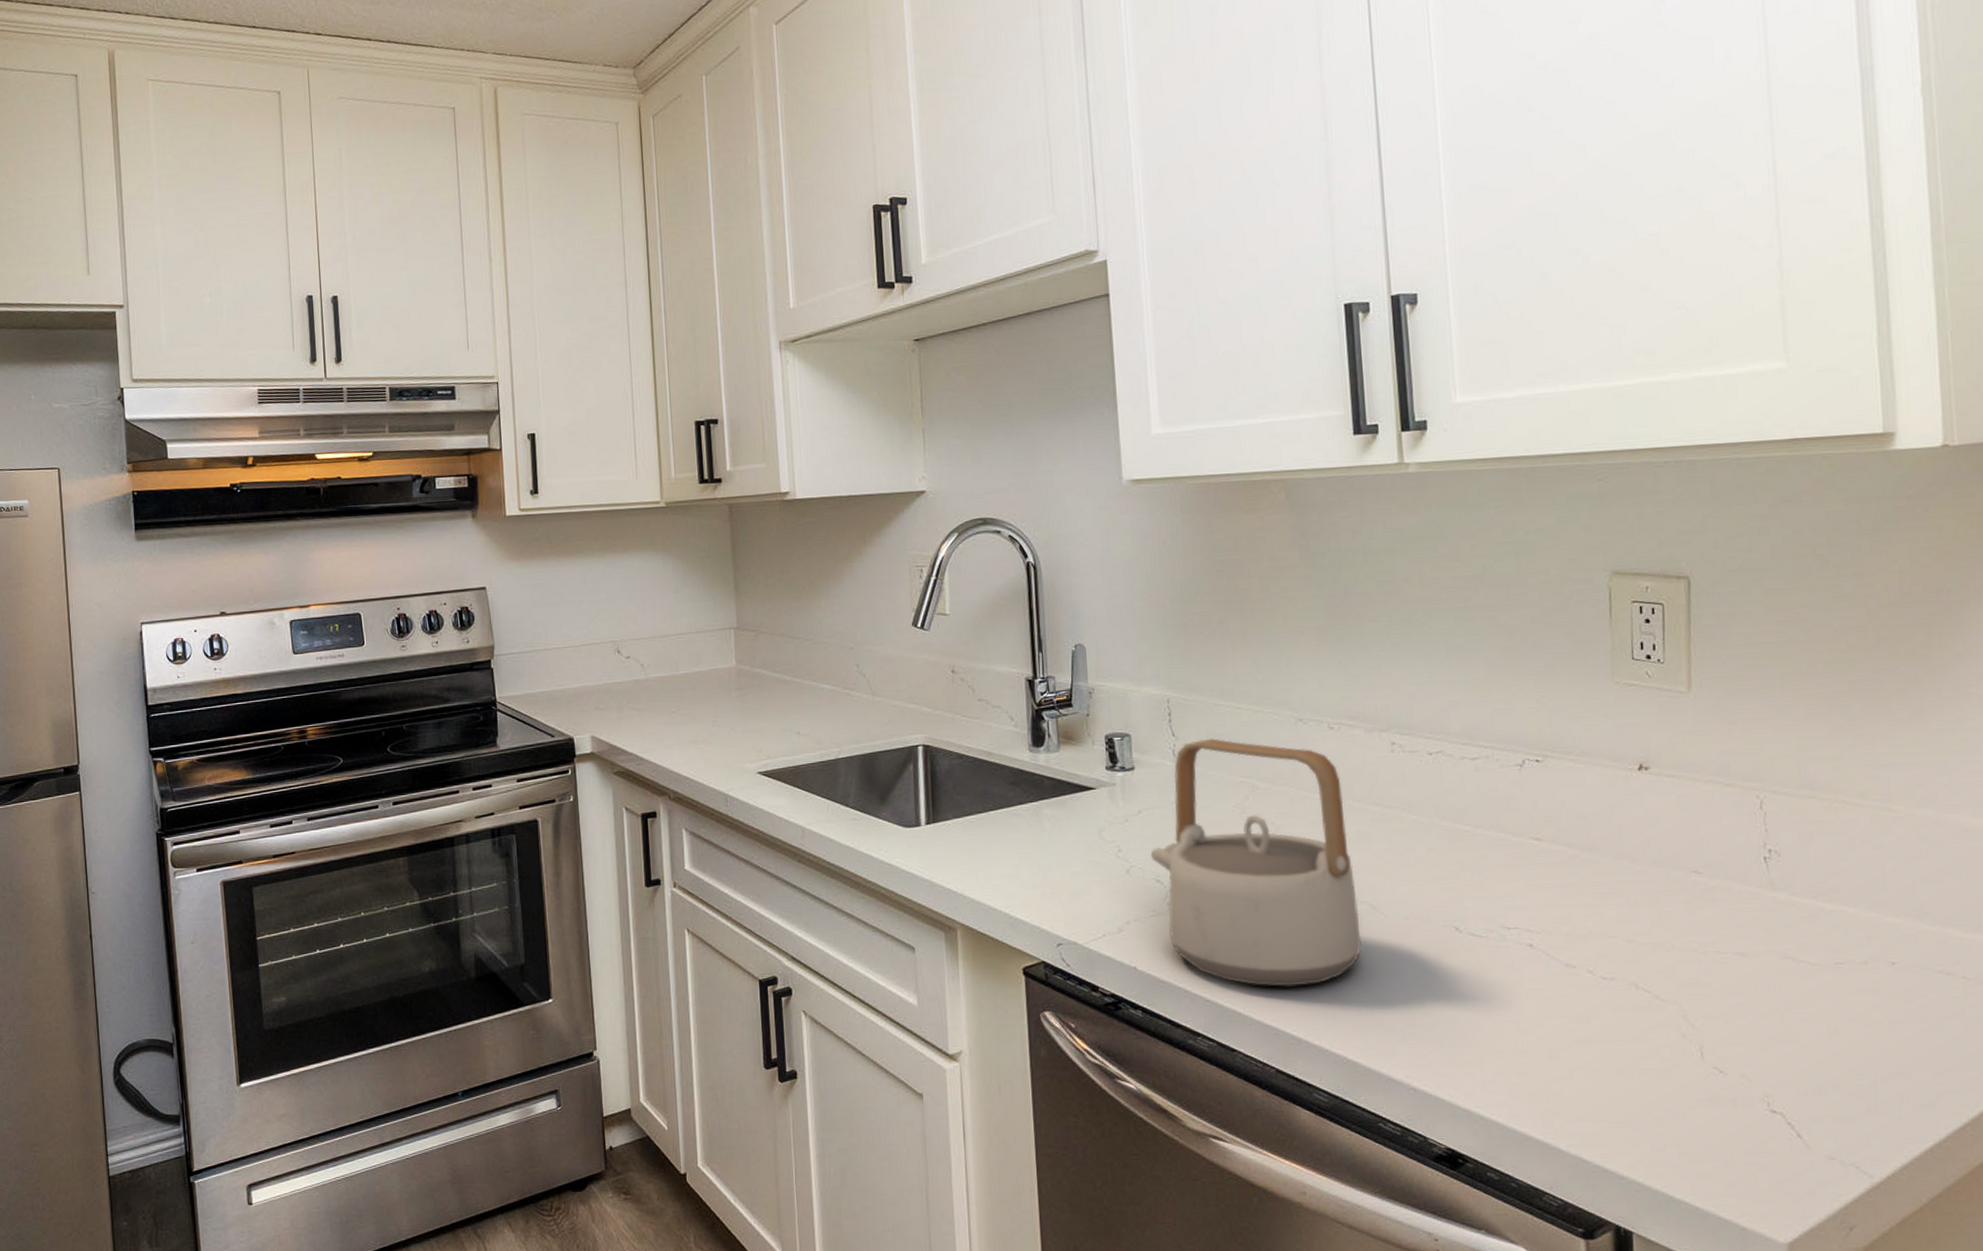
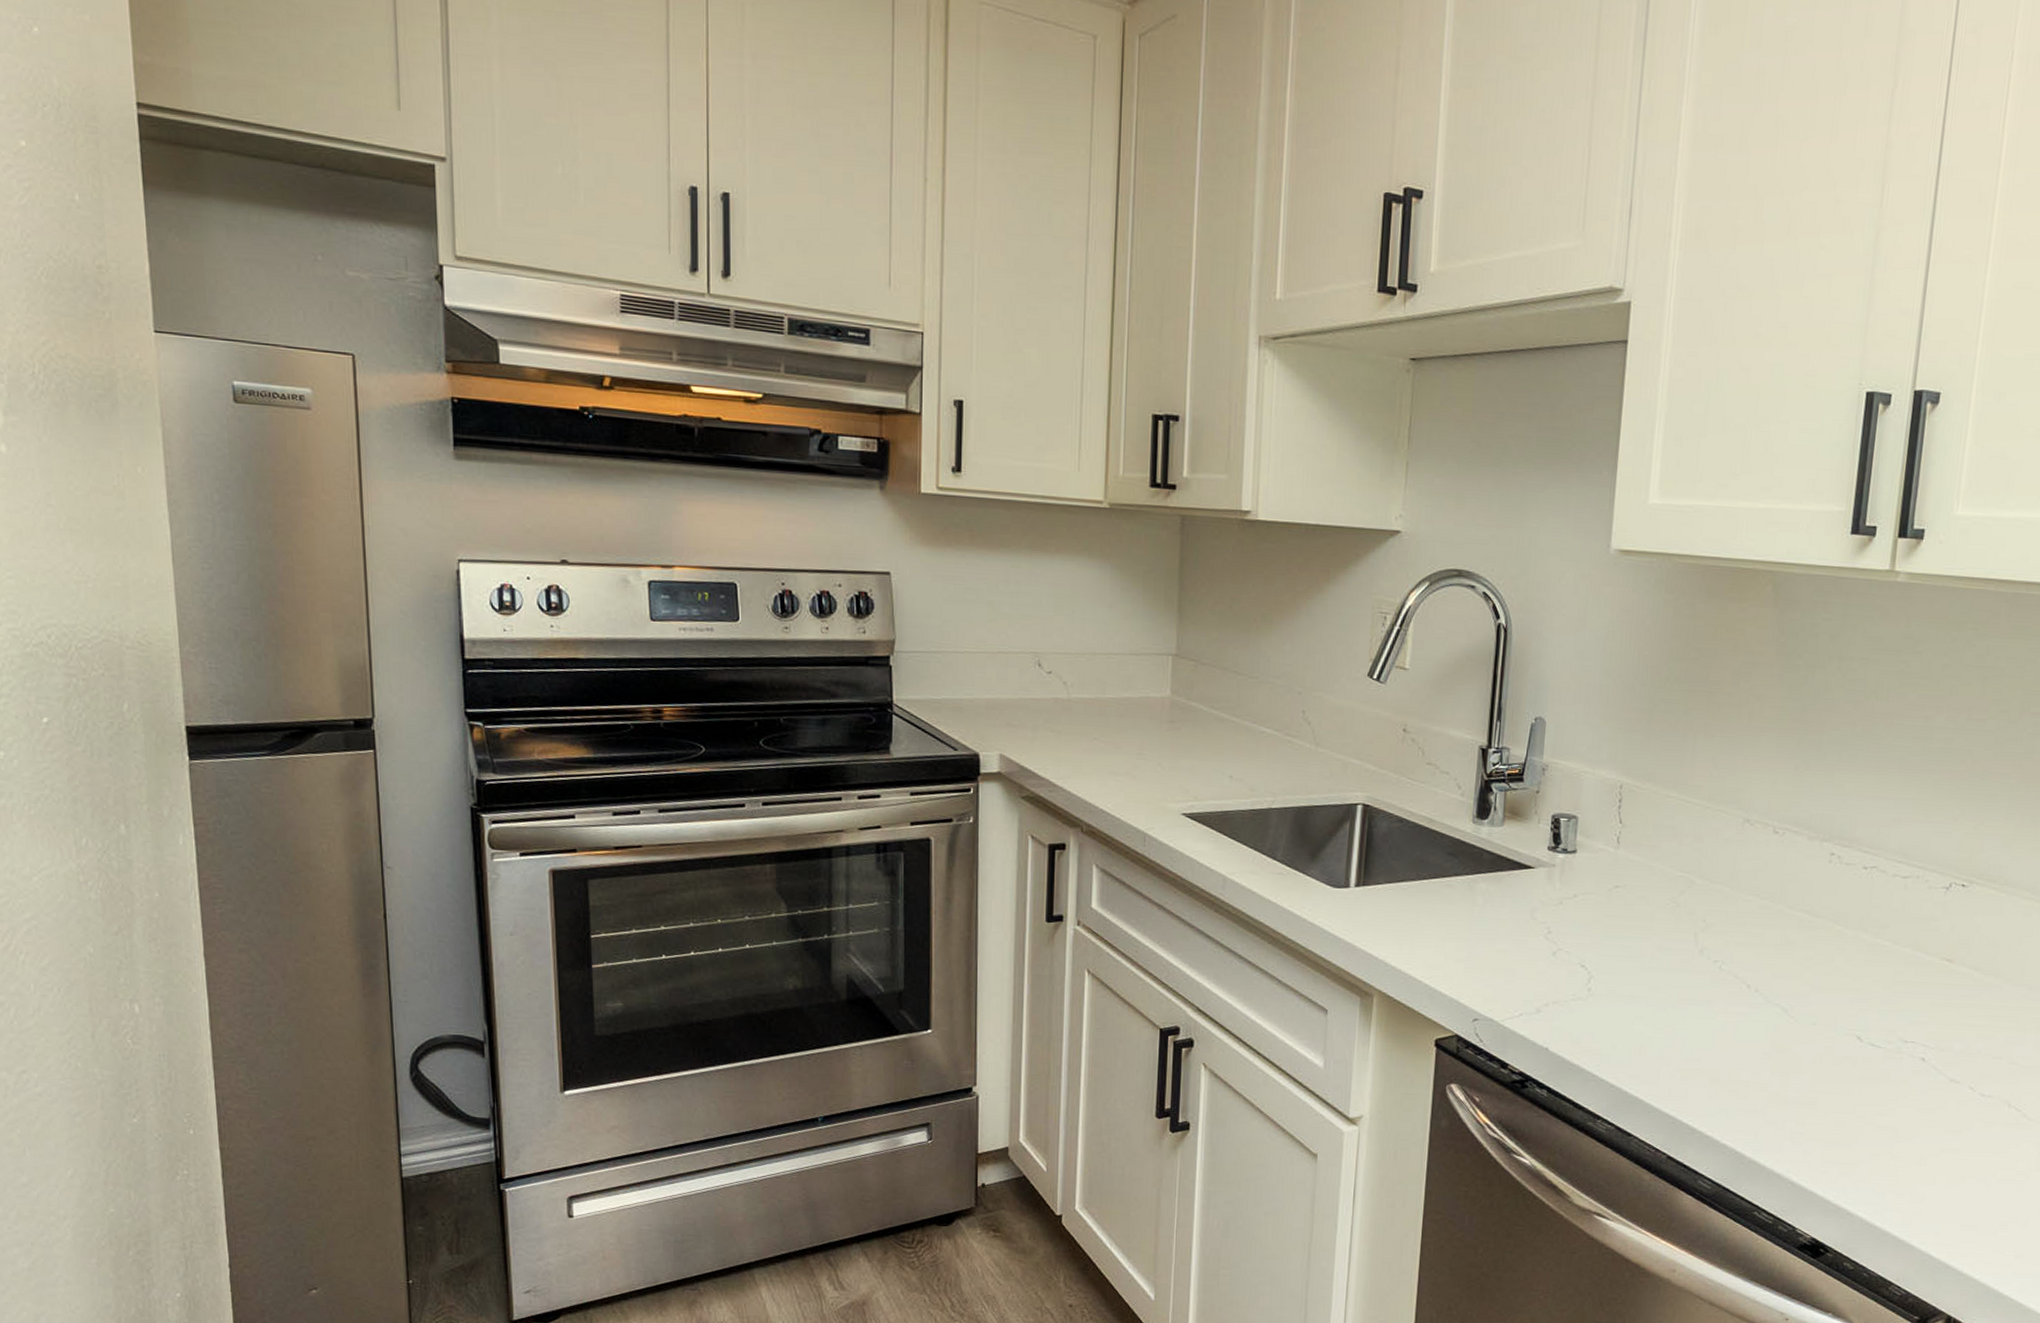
teapot: present [1150,738,1362,988] -> none [1579,829,1777,1080]

